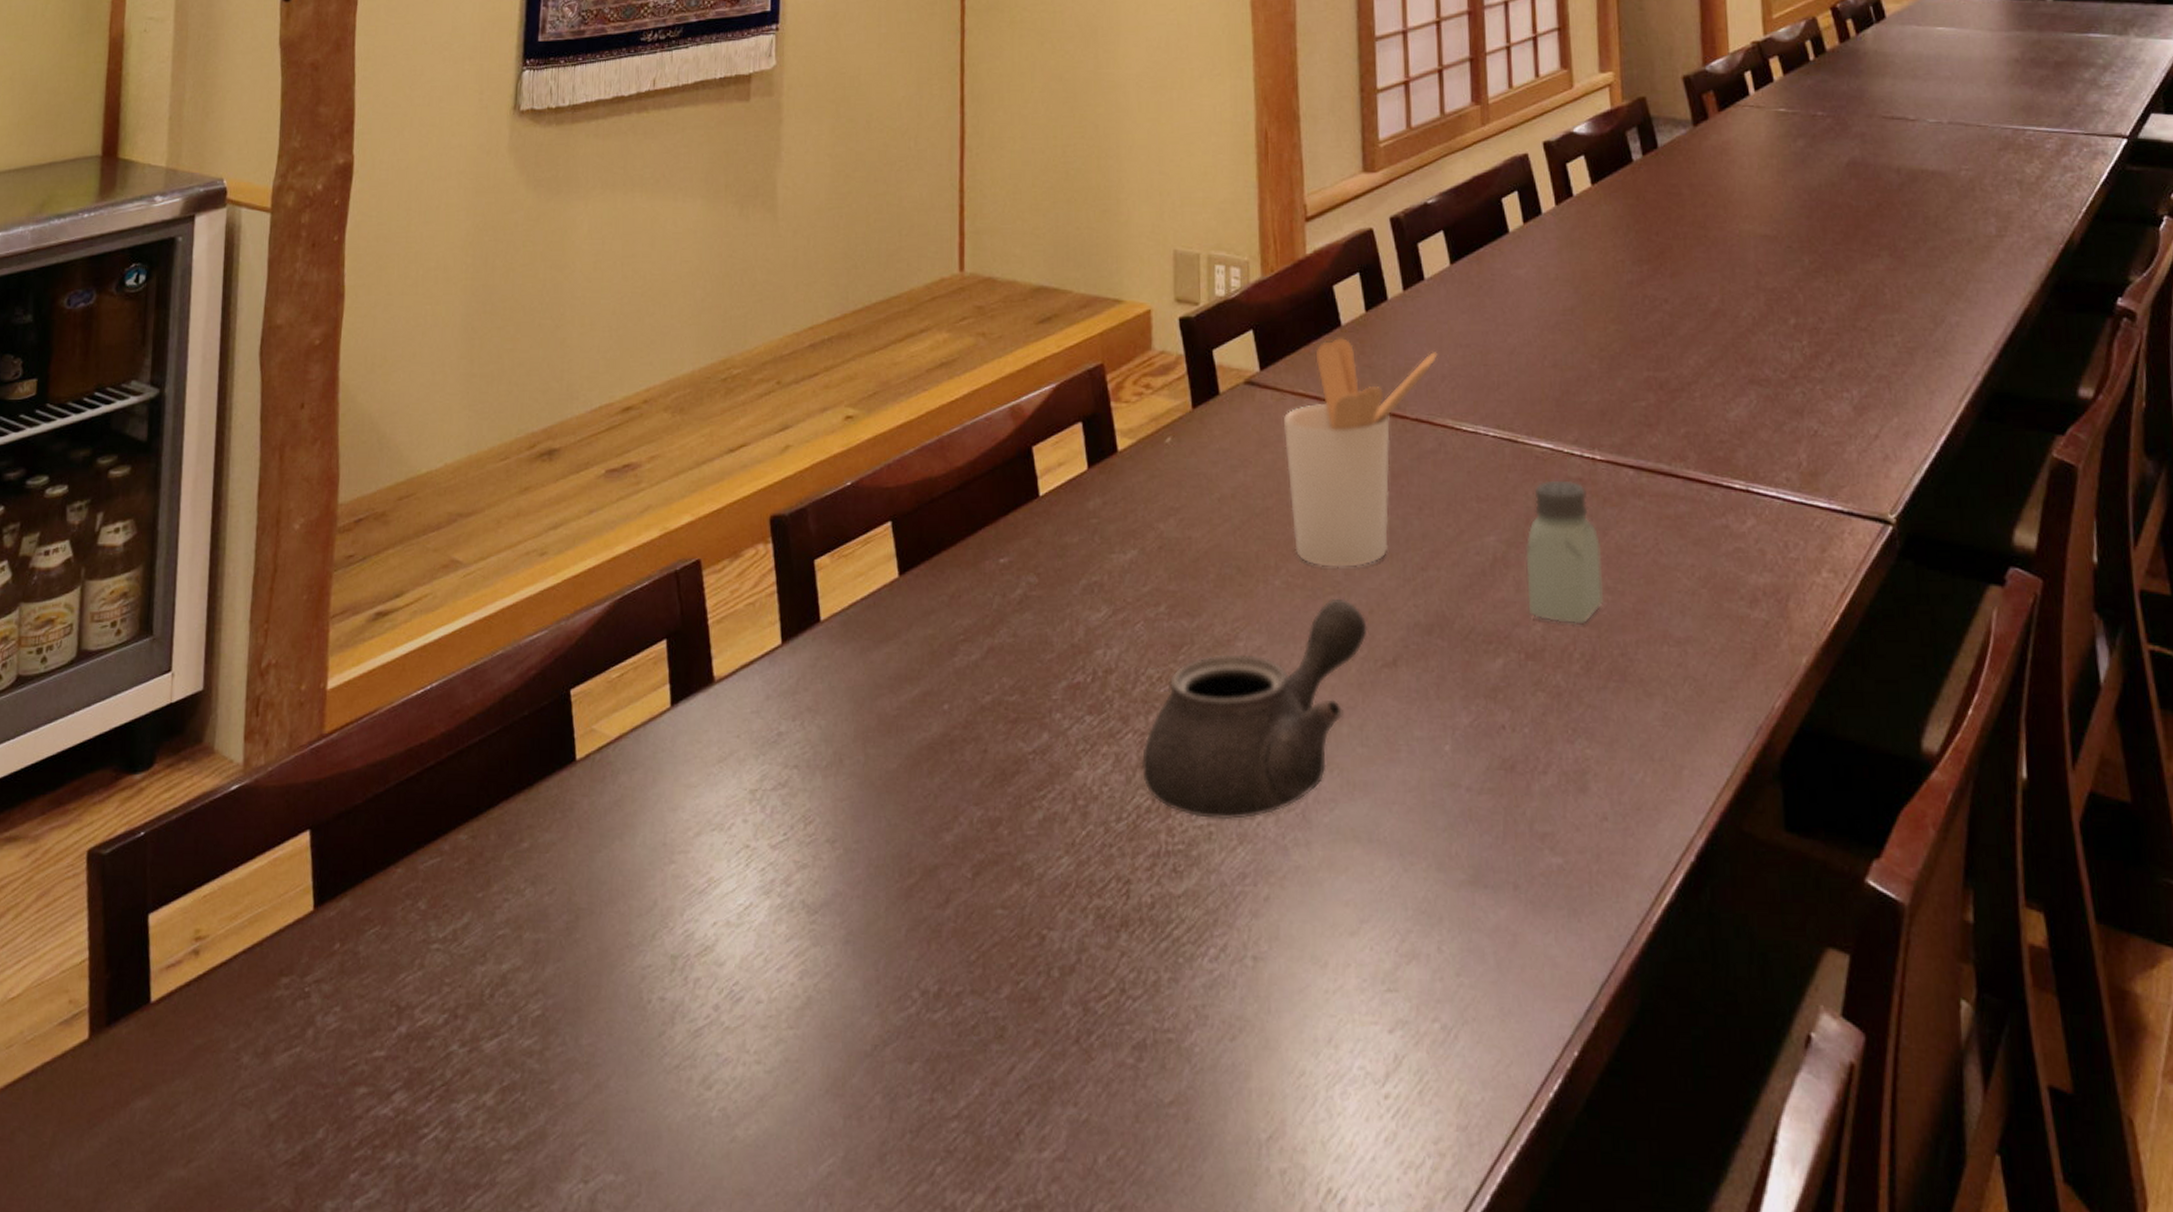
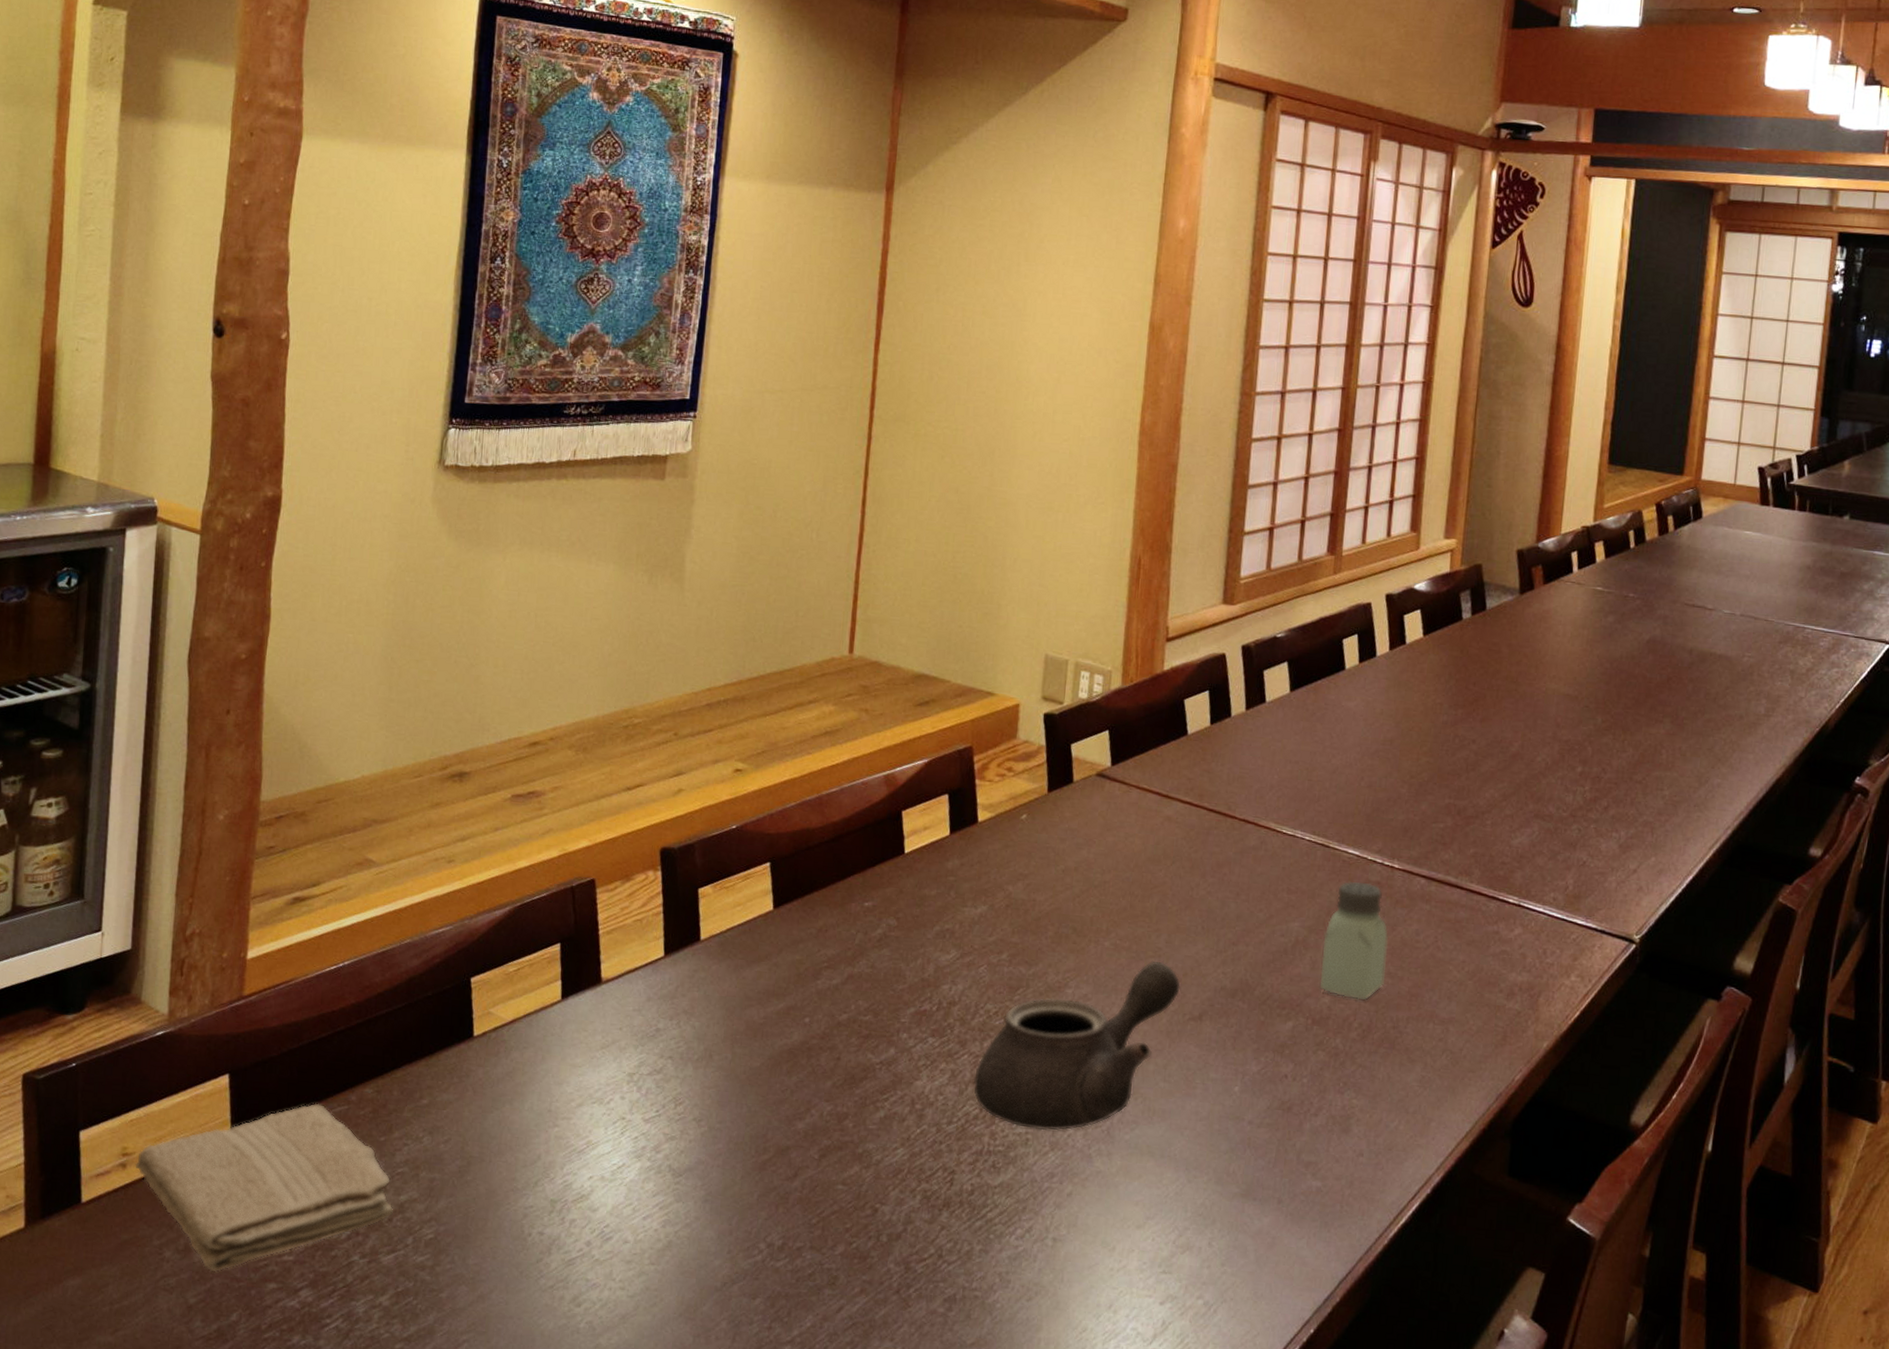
washcloth: none [209,857,495,1078] -> present [135,1103,393,1273]
utensil holder: present [1283,337,1438,567] -> none [1125,744,1269,937]

